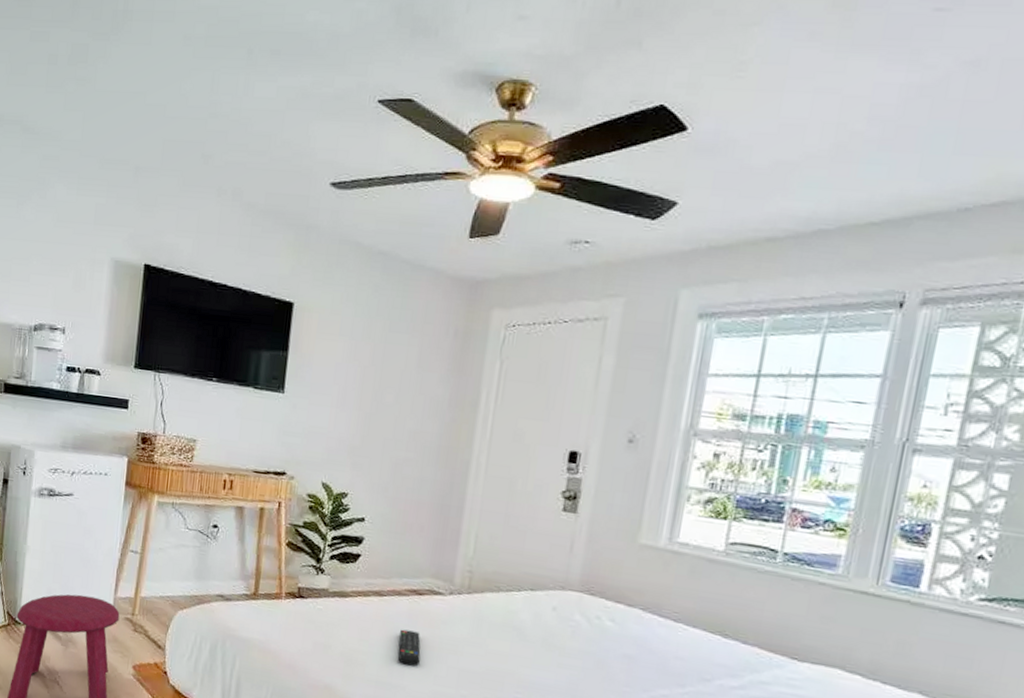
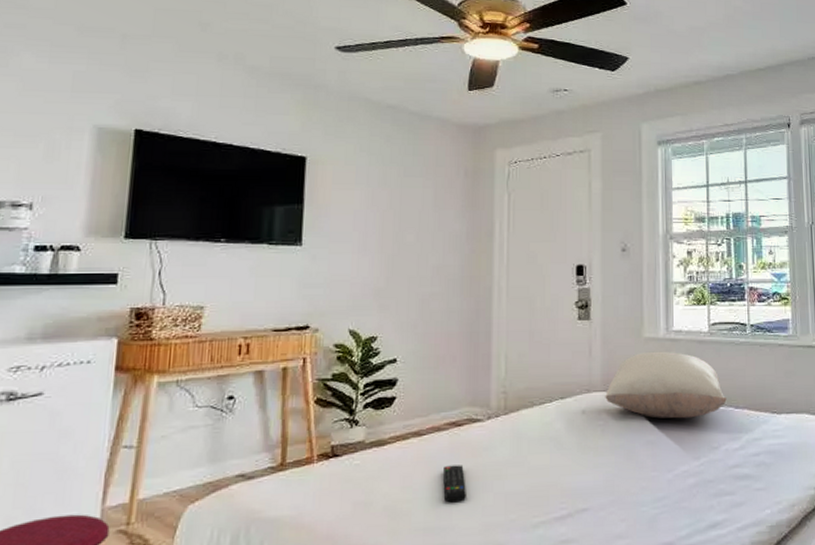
pillow: none [581,559,733,643] -> present [605,351,727,419]

